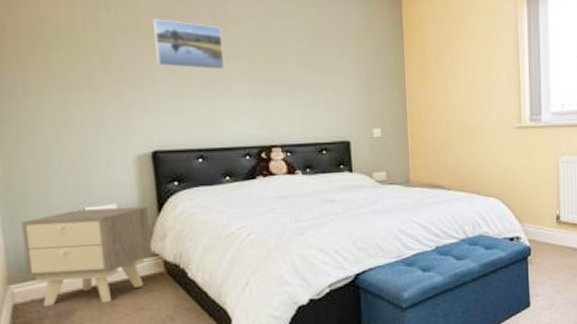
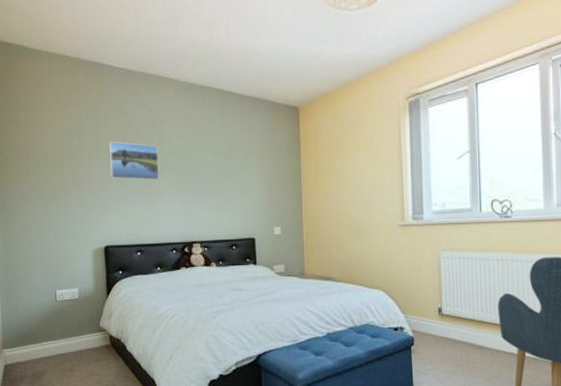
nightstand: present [21,206,153,307] -> none [13,291,102,368]

